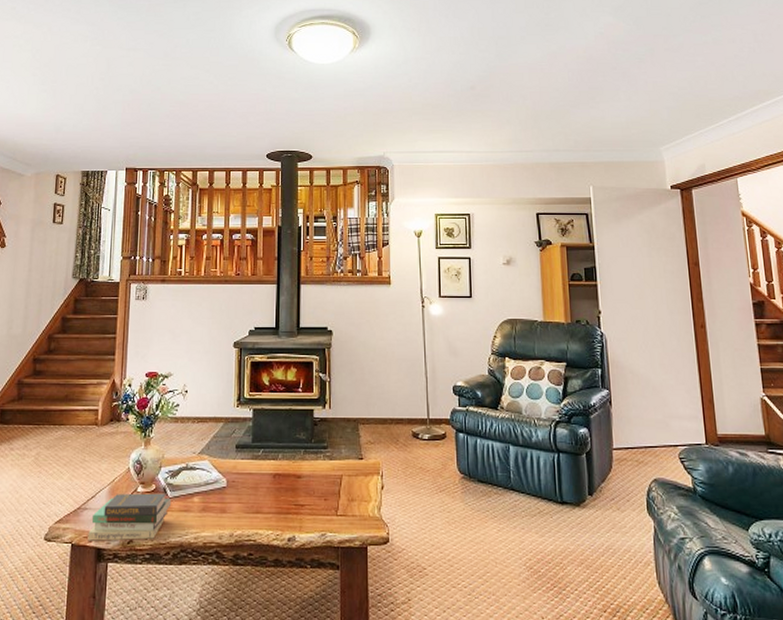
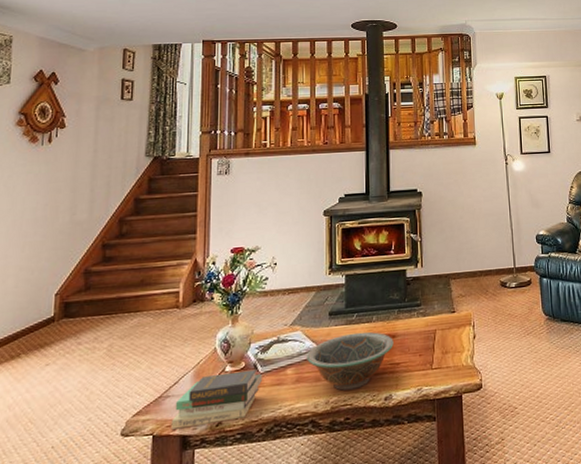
decorative bowl: none [213,468,299,526] -> present [307,331,394,391]

